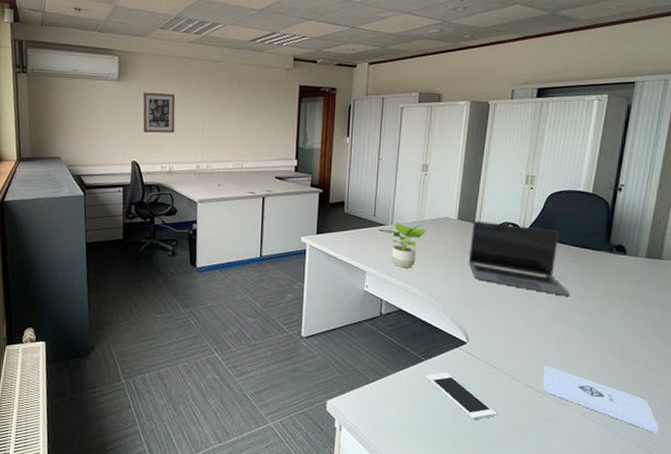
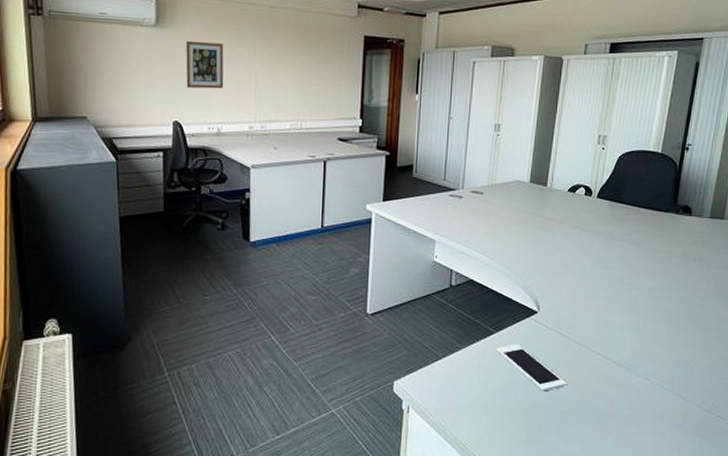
potted plant: present [387,222,427,268] -> none [458,186,499,236]
laptop: present [468,221,571,297] -> none [540,184,639,260]
notepad: present [542,365,659,434] -> none [611,331,718,394]

